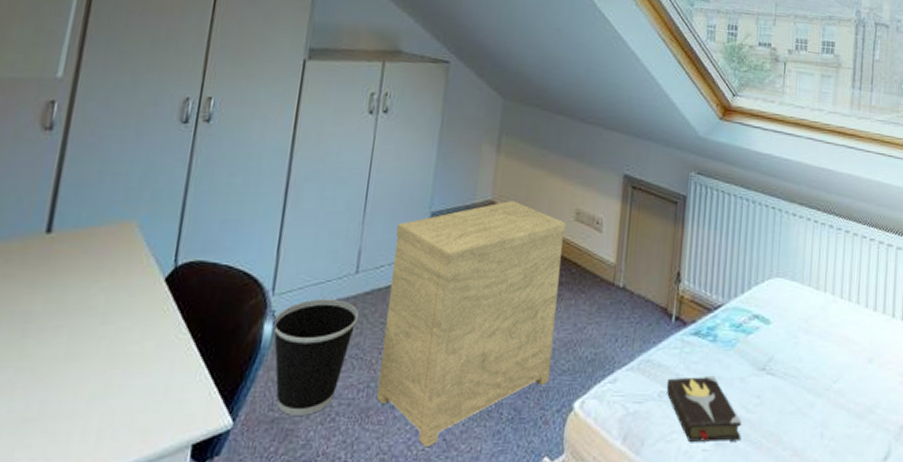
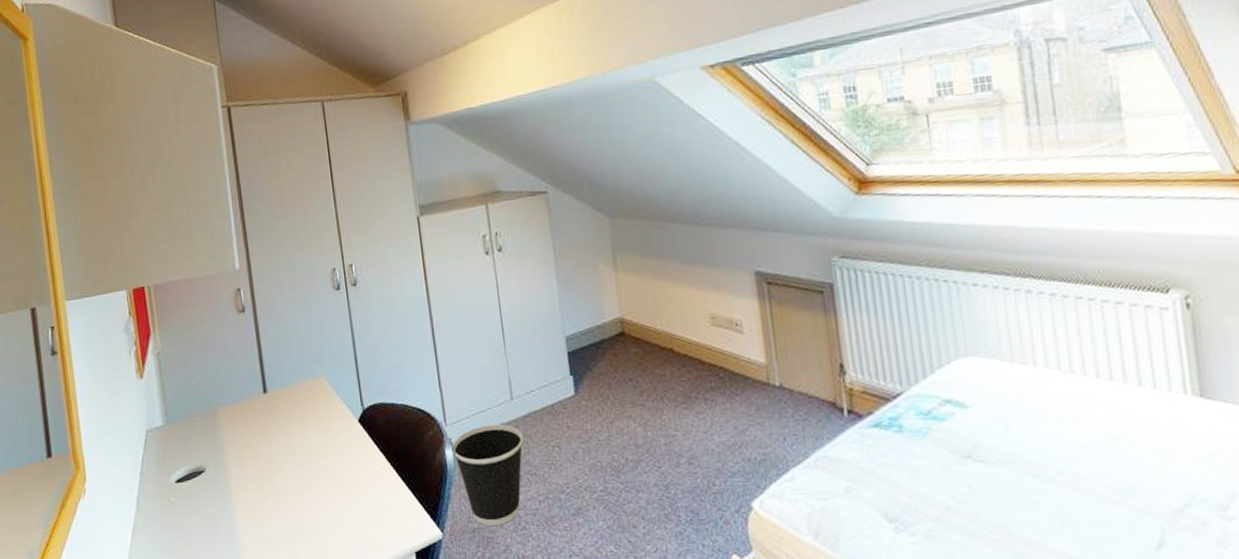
side table: present [377,201,566,448] -> none [537,315,721,550]
hardback book: present [666,375,741,442] -> none [851,467,956,536]

